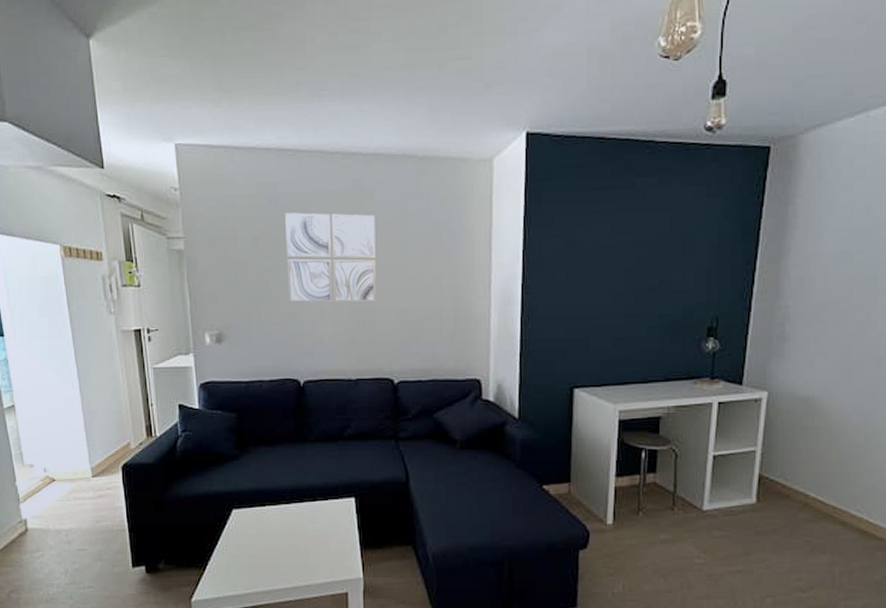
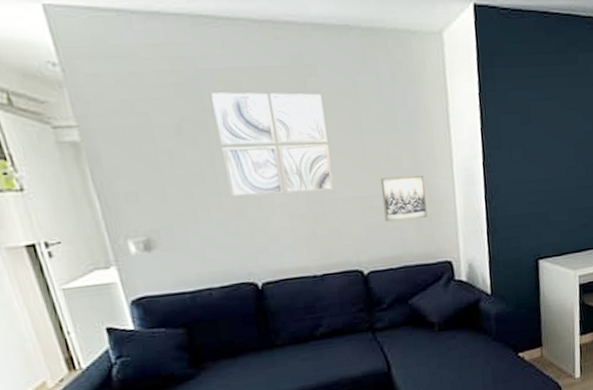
wall art: none [419,293,462,336] -> present [380,175,428,222]

